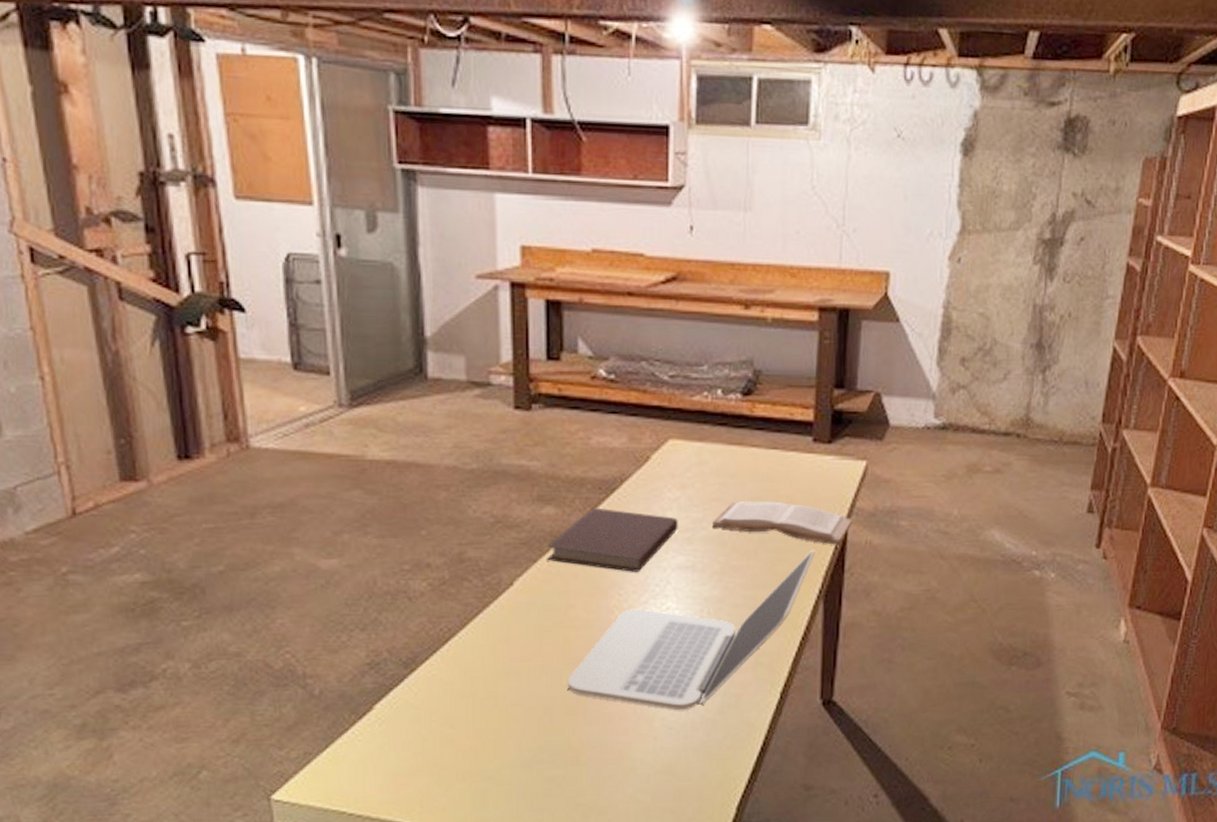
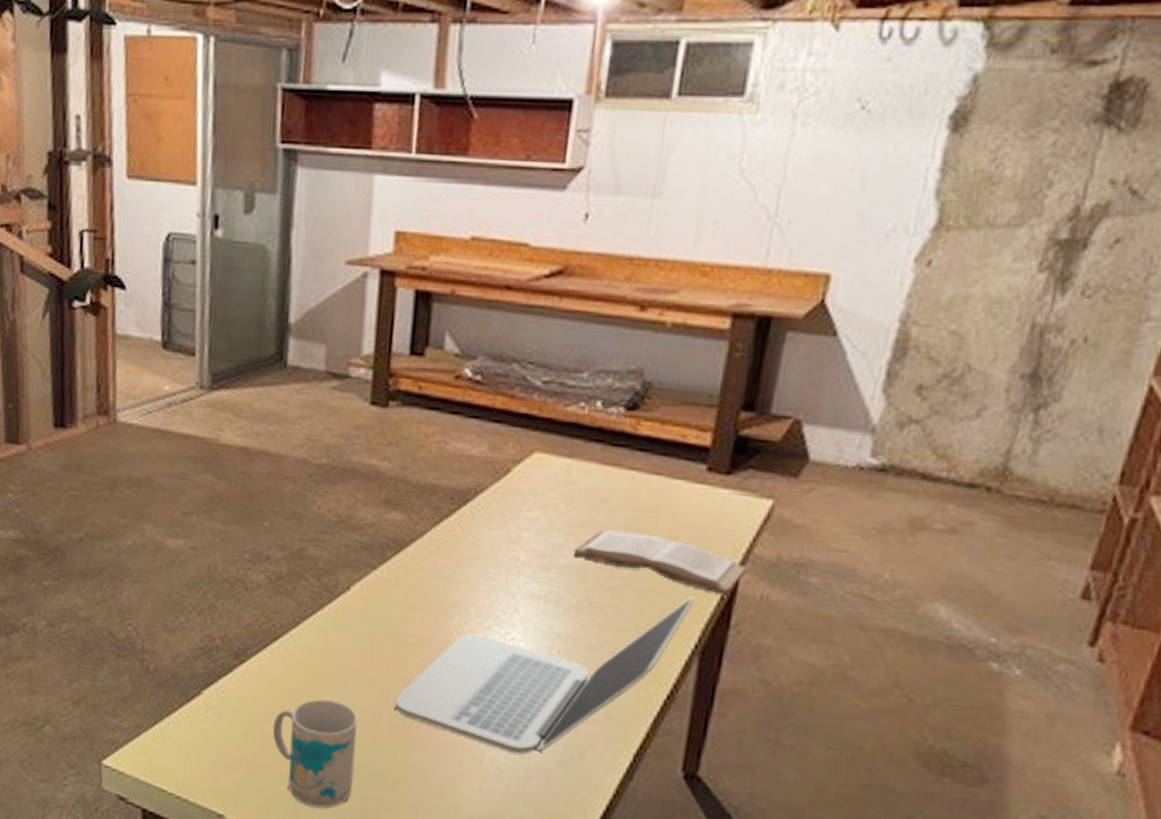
mug: none [451,692,537,797] -> present [272,699,357,808]
notebook: present [545,507,678,572] -> none [386,518,535,595]

